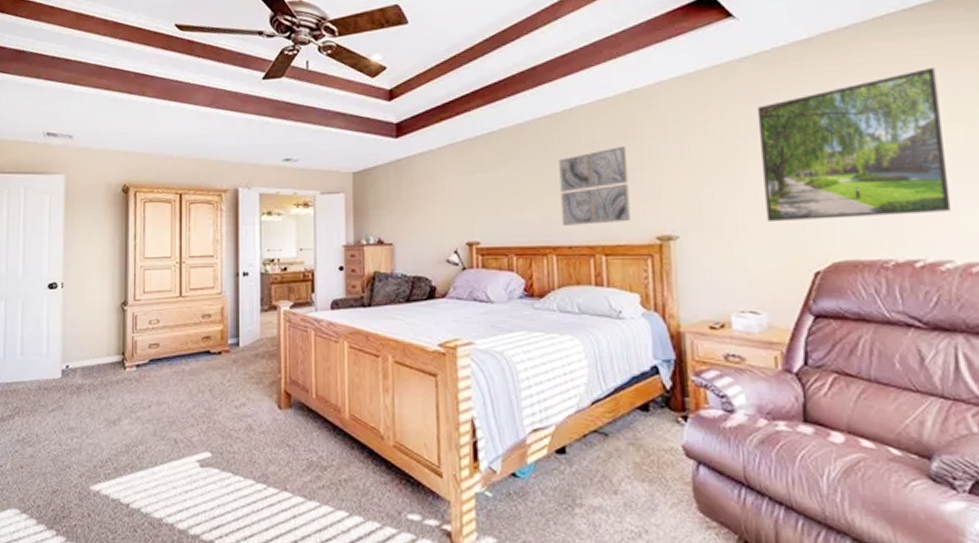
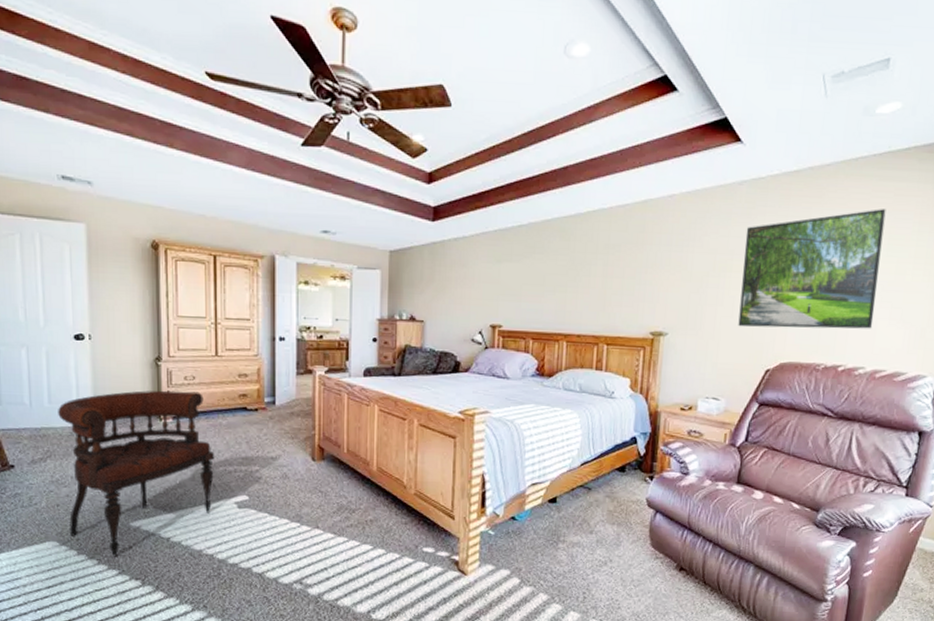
armchair: none [29,336,178,527] -> present [58,390,215,557]
wall art: present [559,146,631,226] -> none [574,250,636,318]

